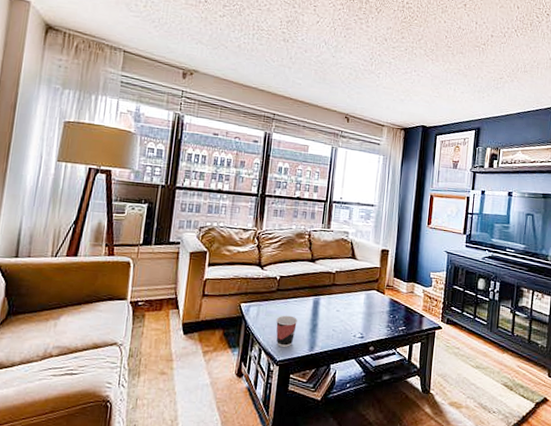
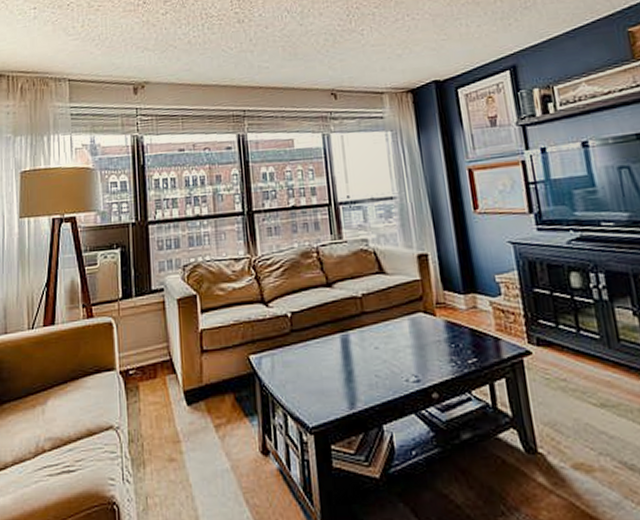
cup: present [276,315,298,348] -> none [298,363,326,409]

